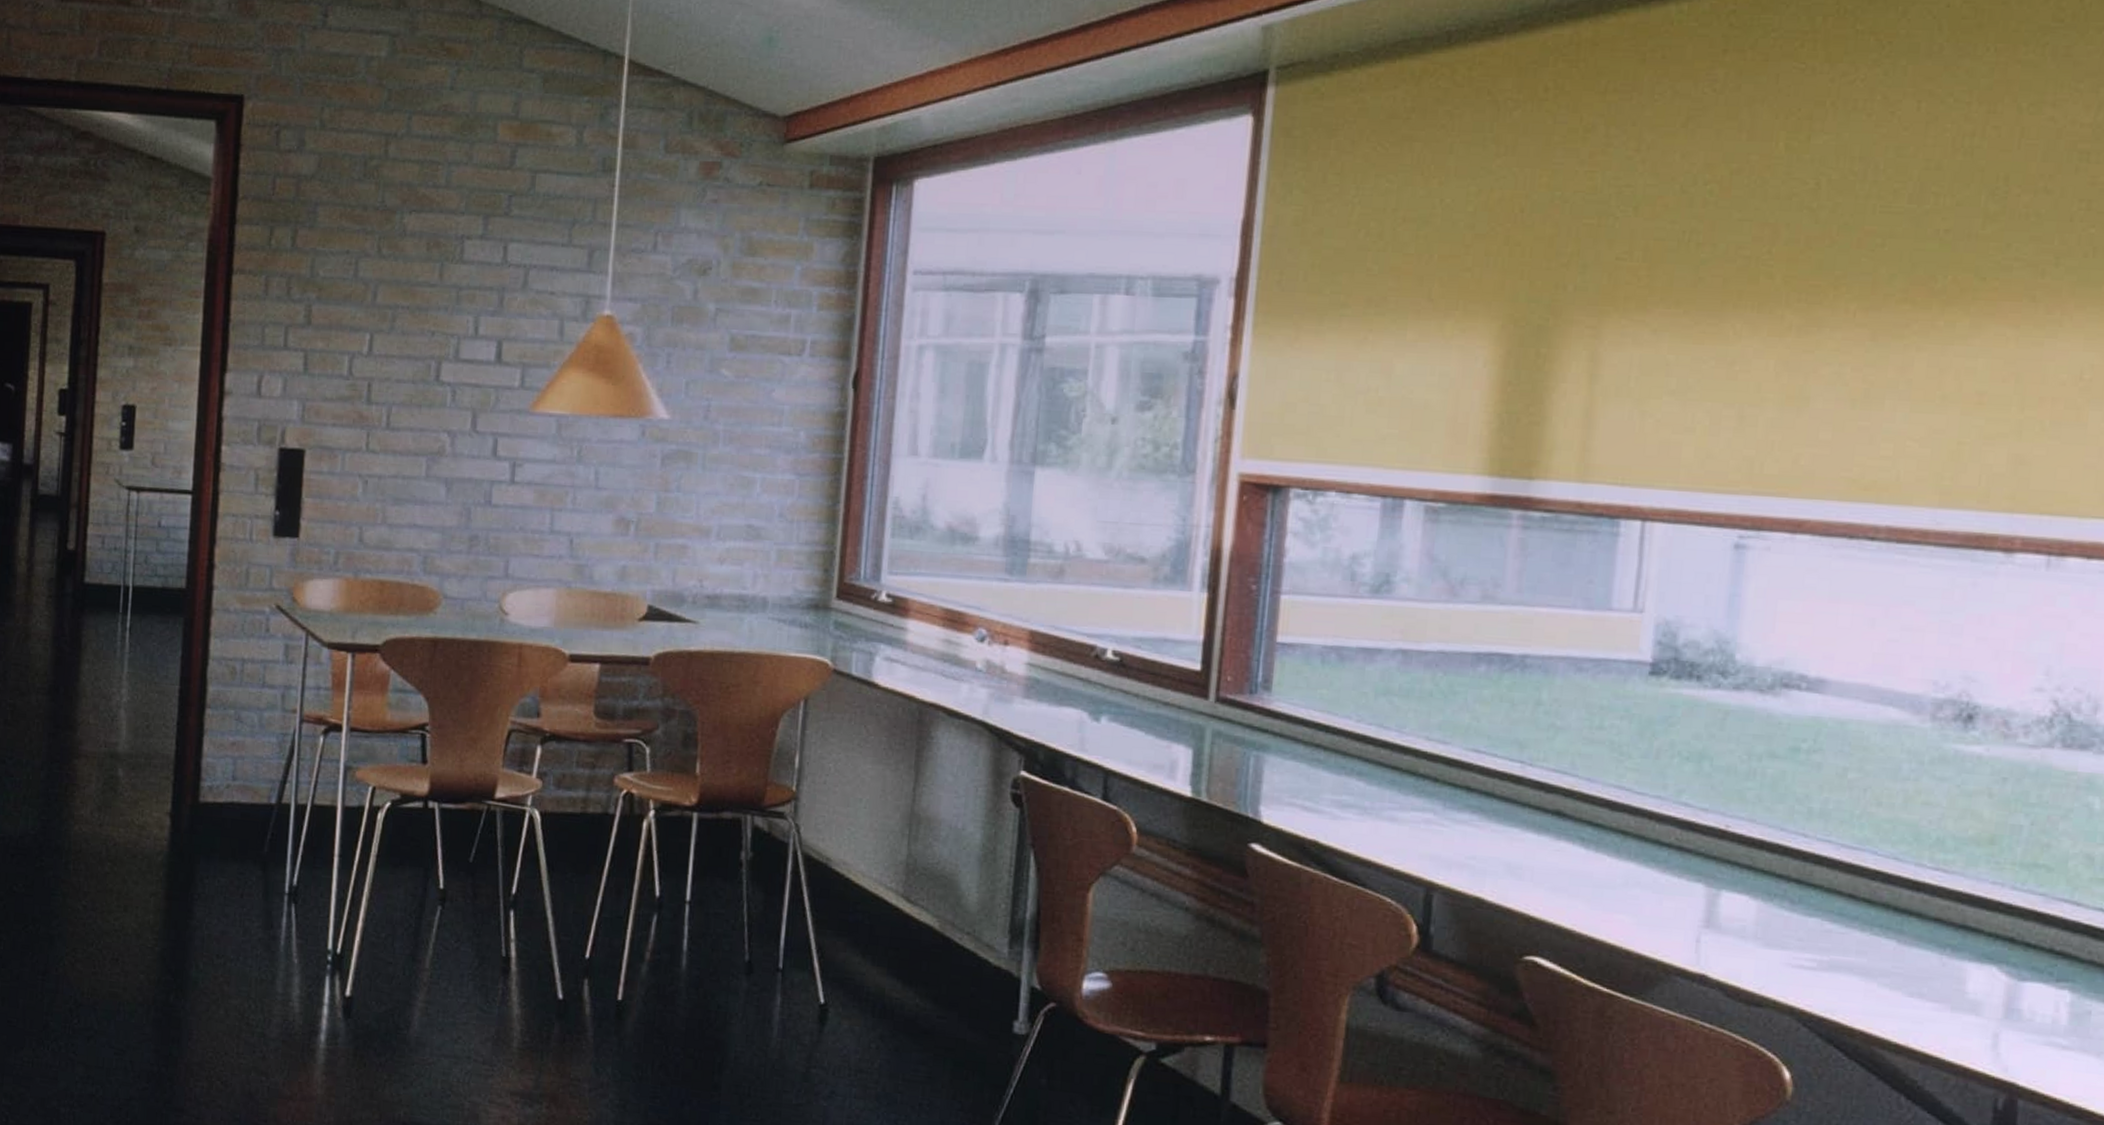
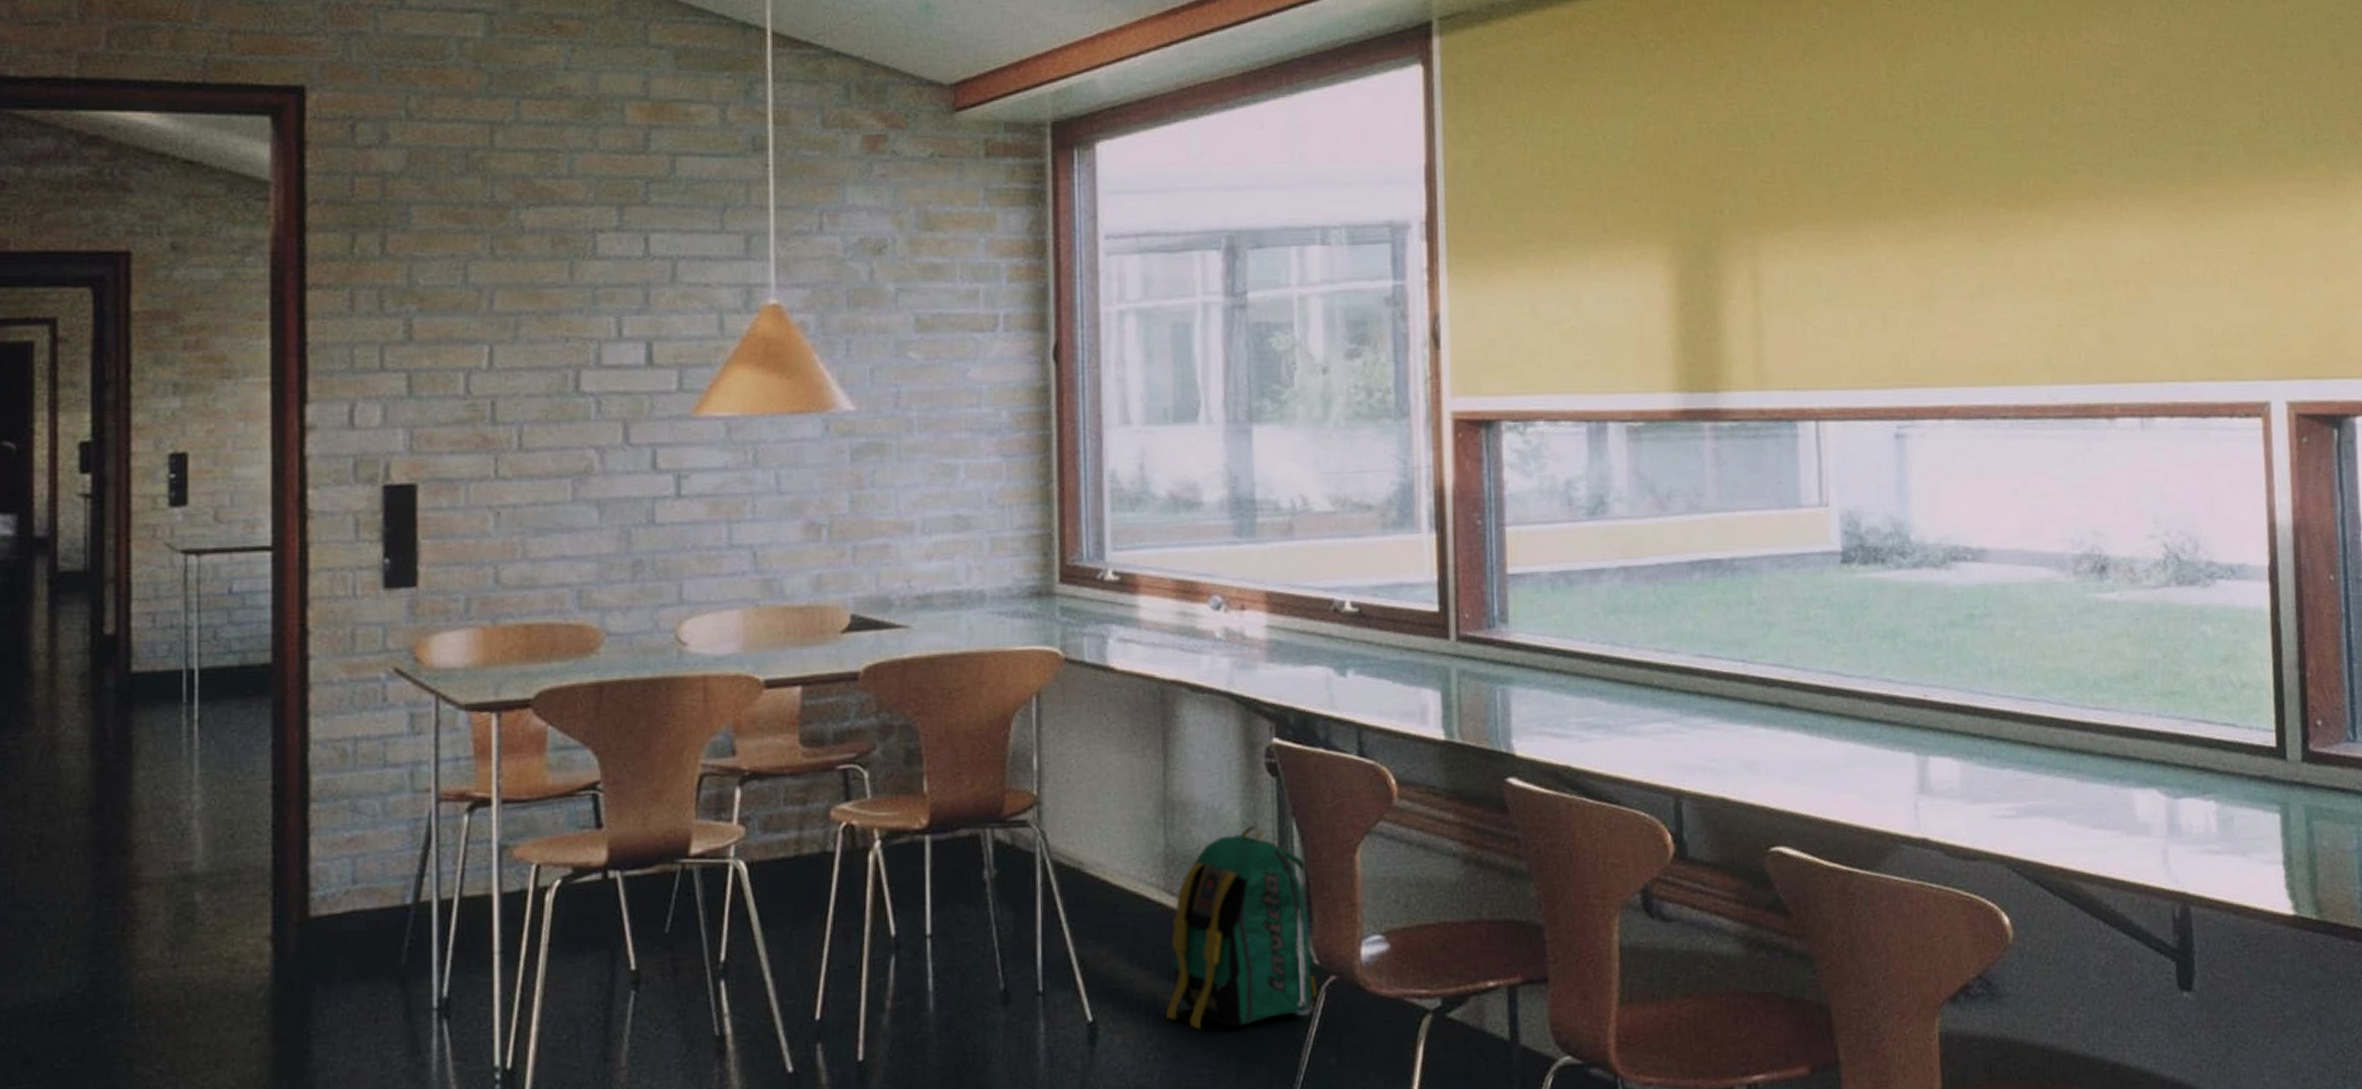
backpack: none [891,849,1038,1034] -> present [1166,825,1318,1029]

